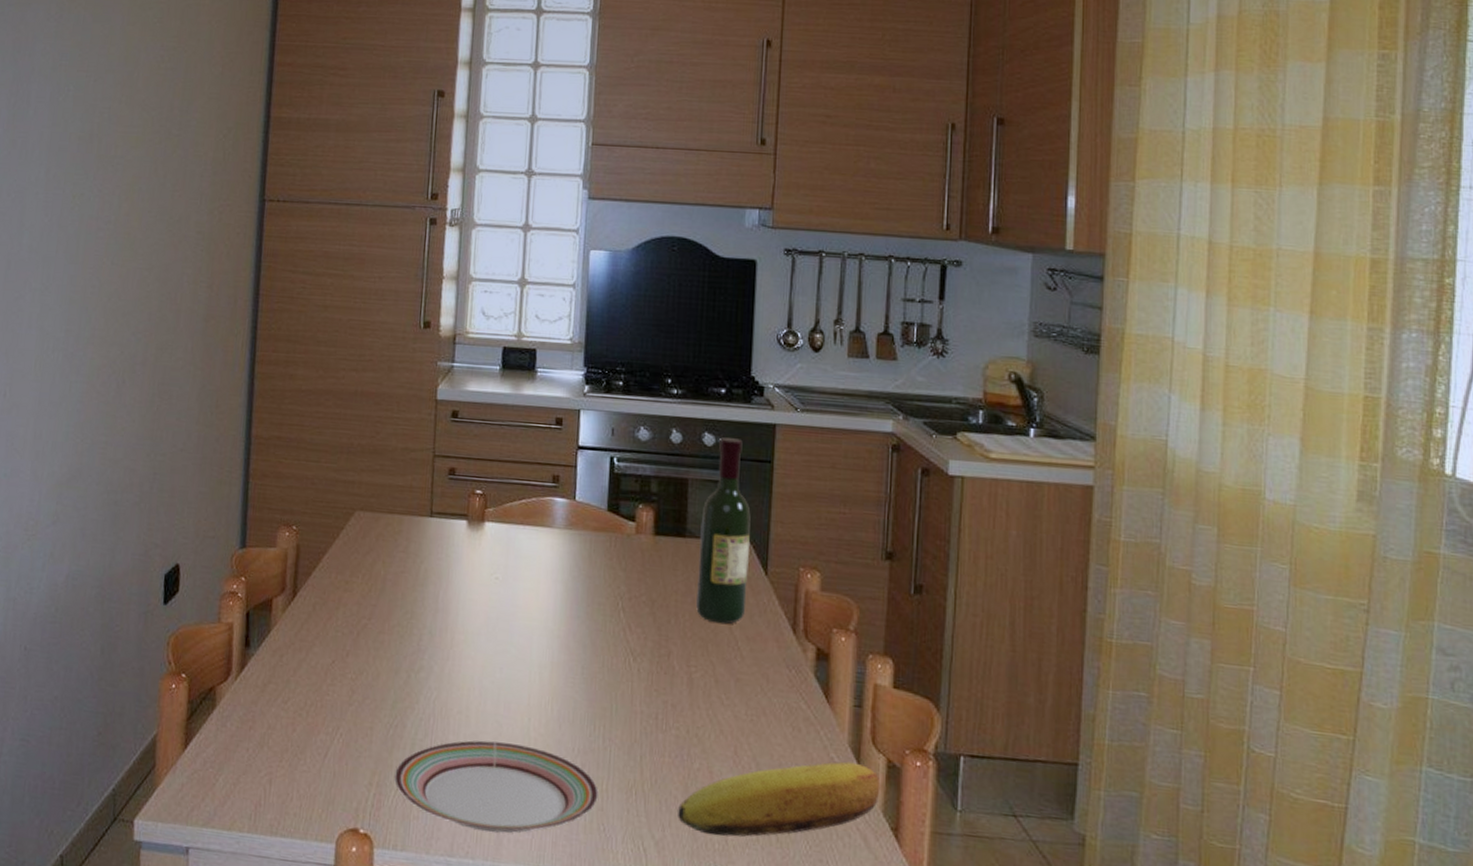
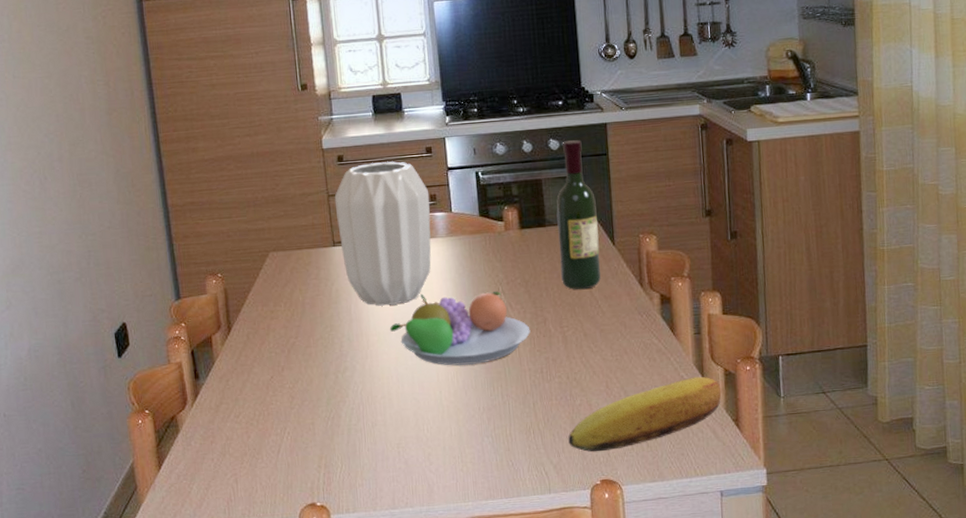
plate: present [394,740,599,833] -> none [338,413,504,485]
vase: none [439,425,552,601] -> present [334,161,431,306]
fruit bowl: none [481,593,650,693] -> present [390,291,531,366]

